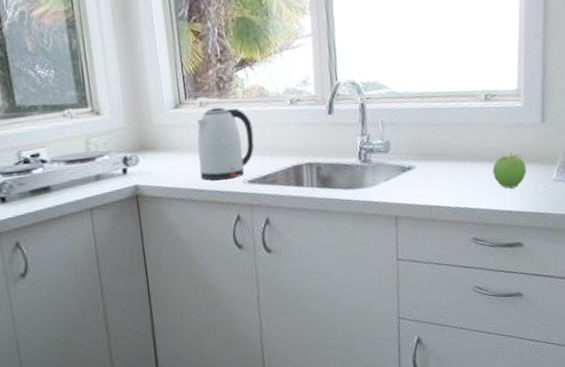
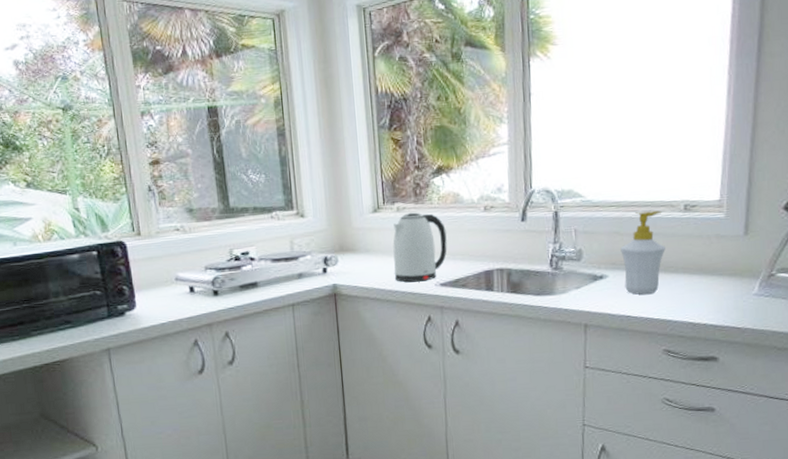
soap bottle: none [426,100,469,185] -> present [620,210,665,295]
fruit: present [492,152,527,189] -> none [689,265,726,301]

